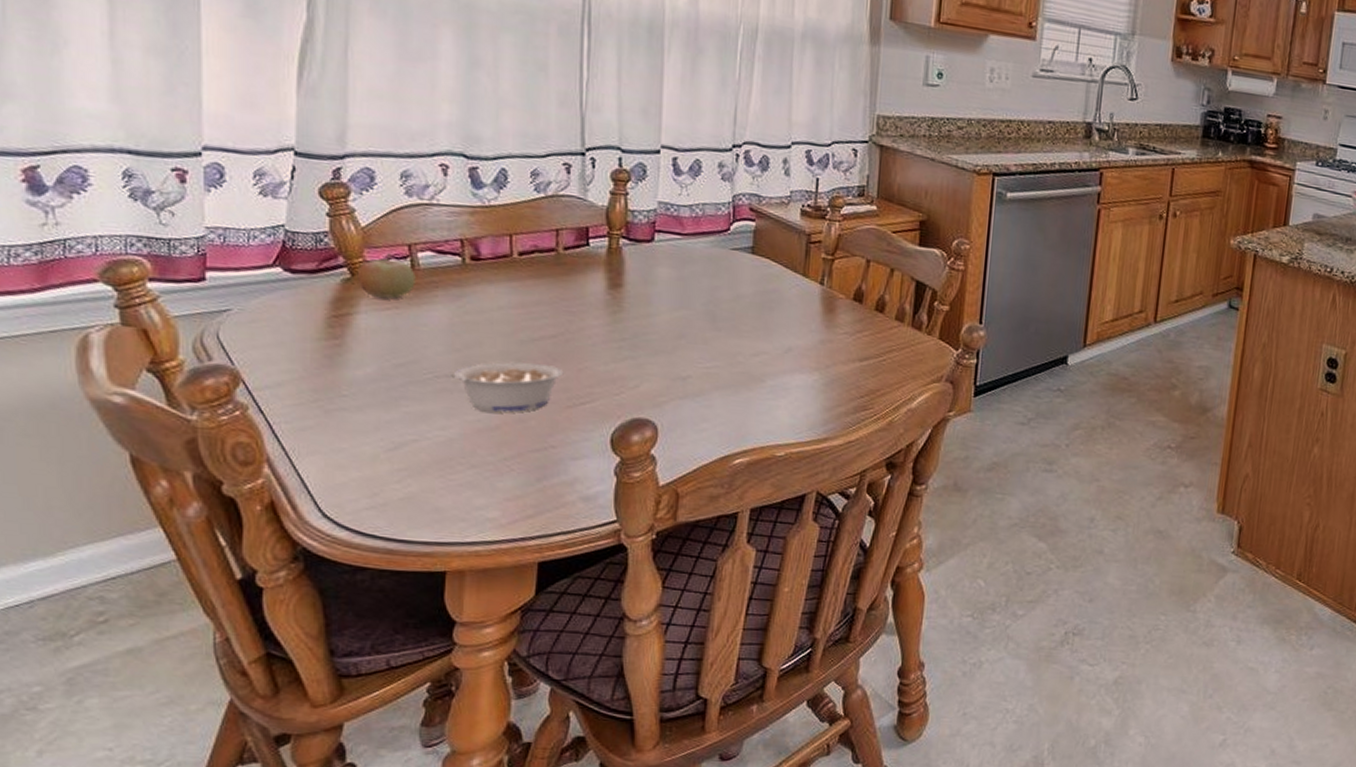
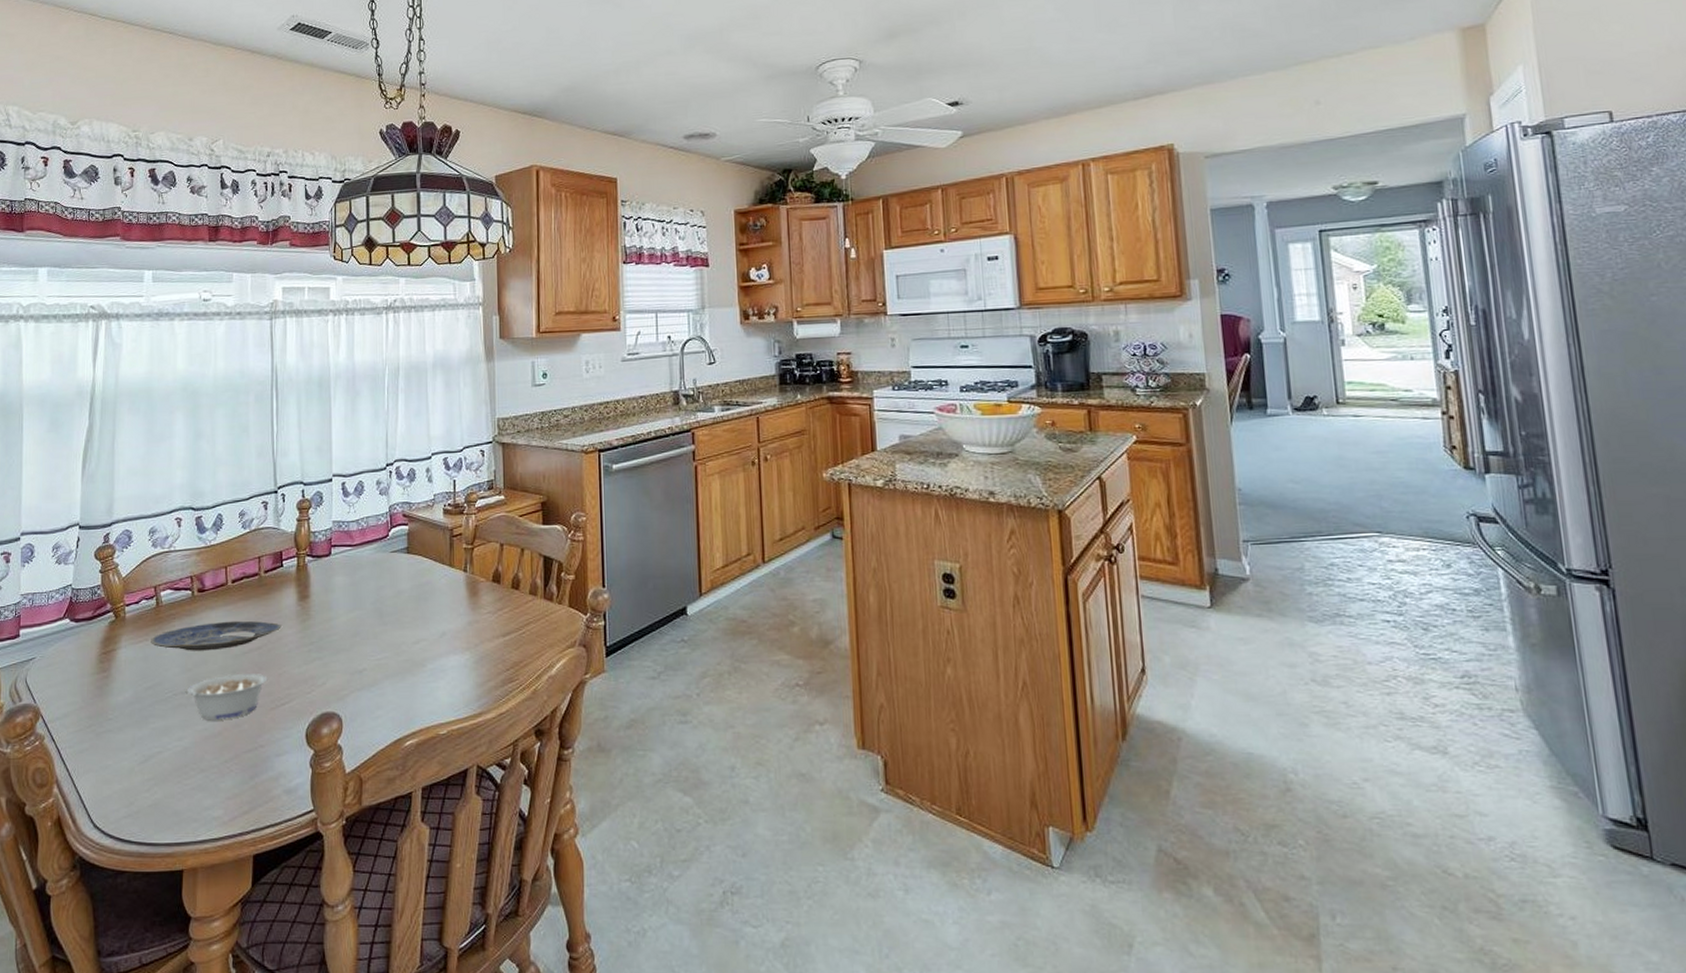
fruit: present [357,253,416,299] -> none [119,596,160,634]
plate: none [403,298,584,332] -> present [151,620,282,651]

